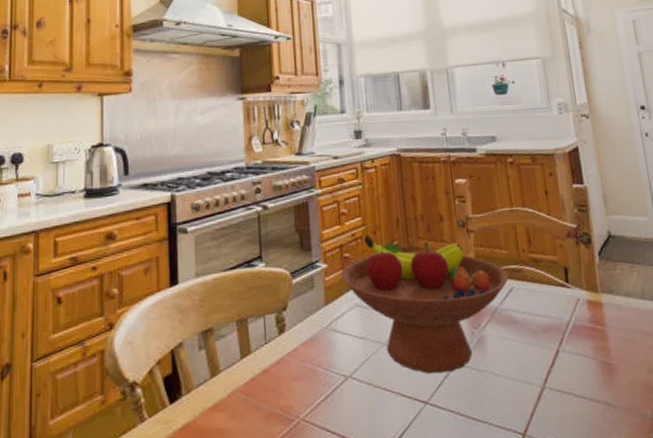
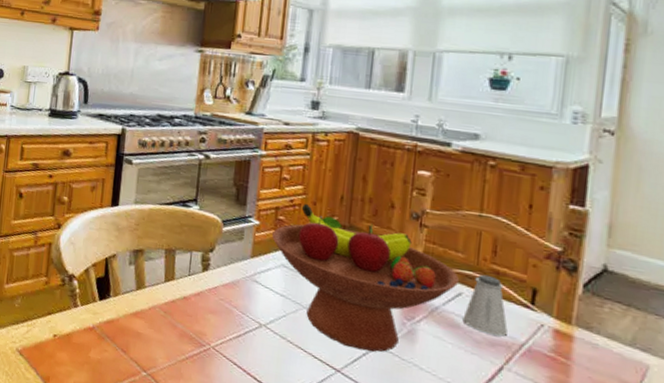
saltshaker: none [518,264,555,322] -> present [462,274,508,337]

